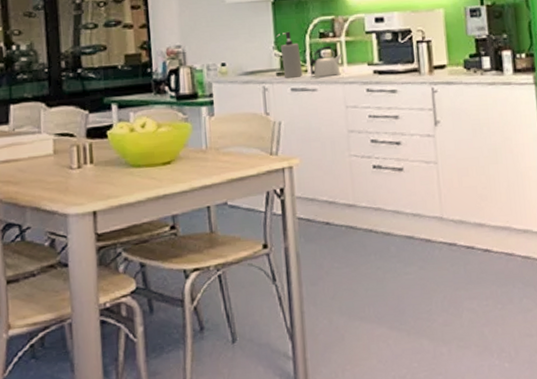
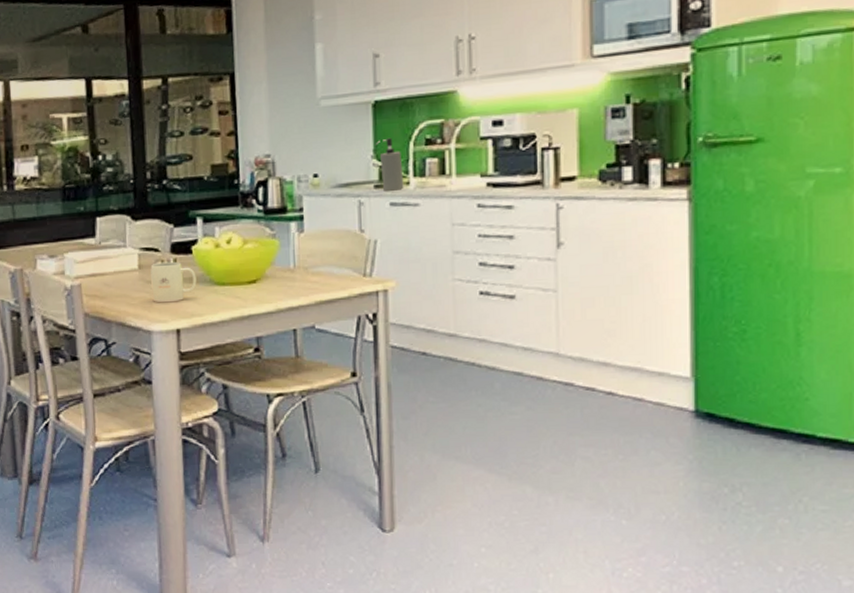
mug: none [66,145,113,187] -> present [150,261,197,303]
kettle: present [310,45,343,79] -> none [412,153,452,193]

